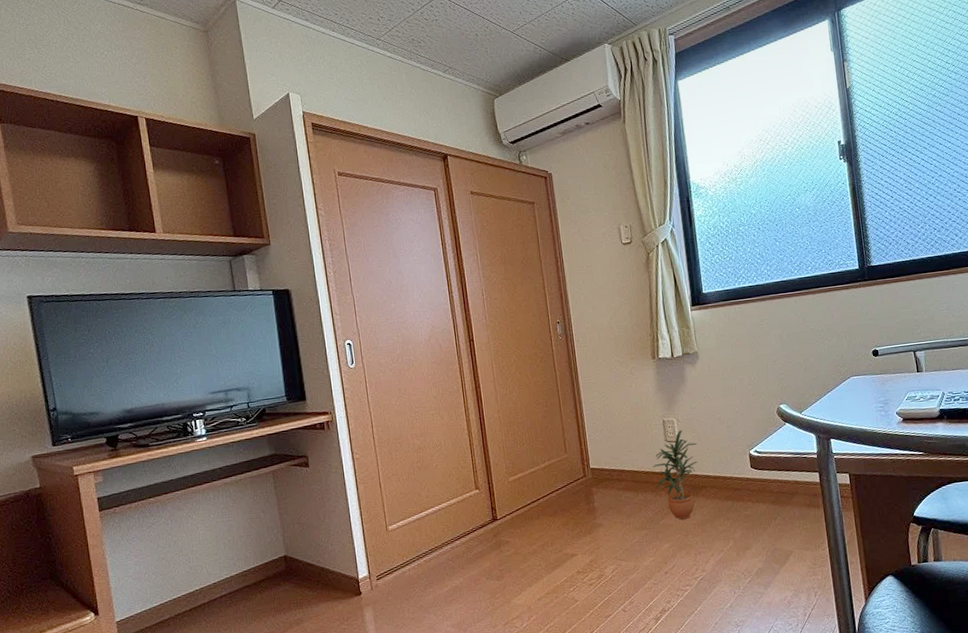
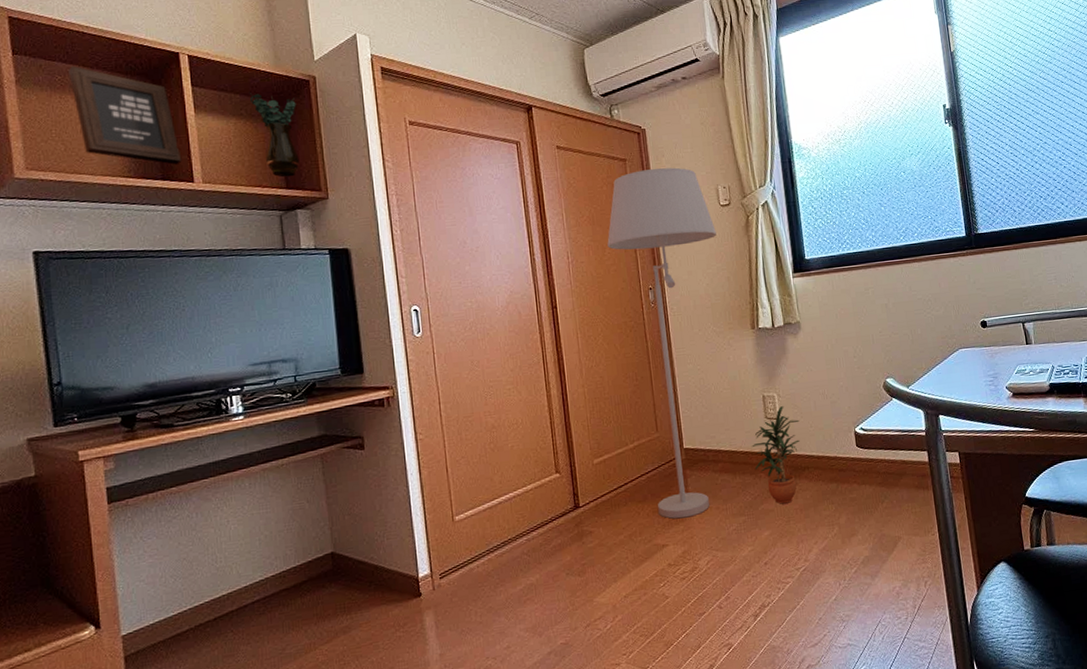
picture frame: none [47,131,145,217] -> present [69,65,182,165]
vase: none [198,149,245,226] -> present [249,92,300,177]
floor lamp: none [518,209,619,531] -> present [607,167,717,519]

